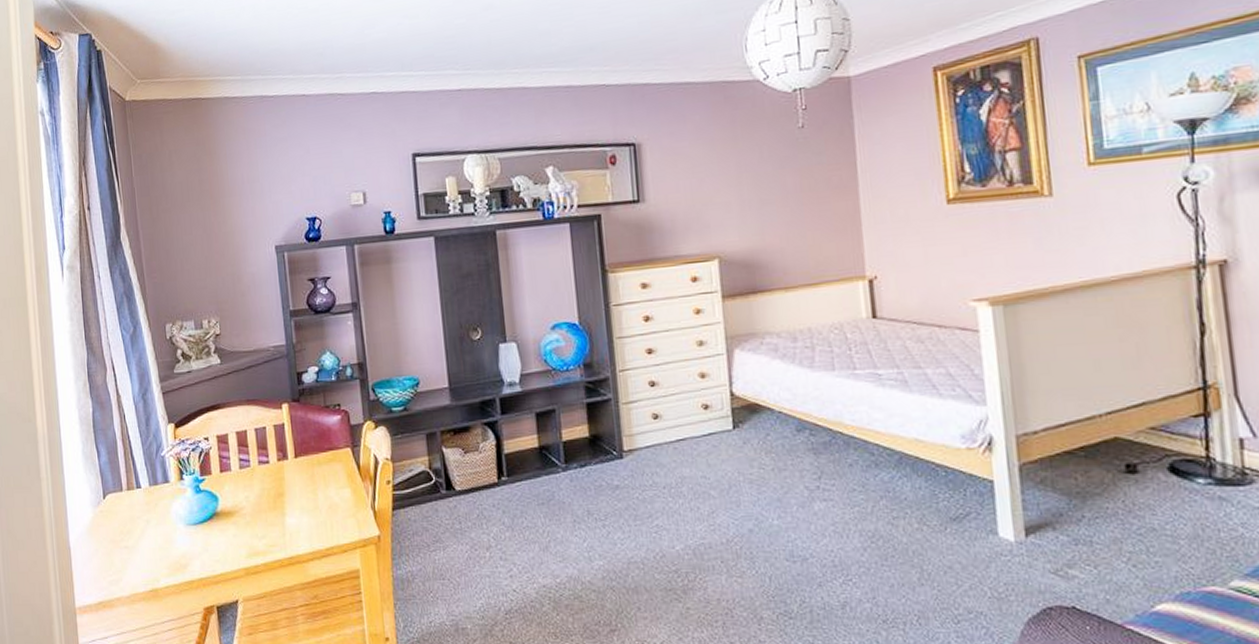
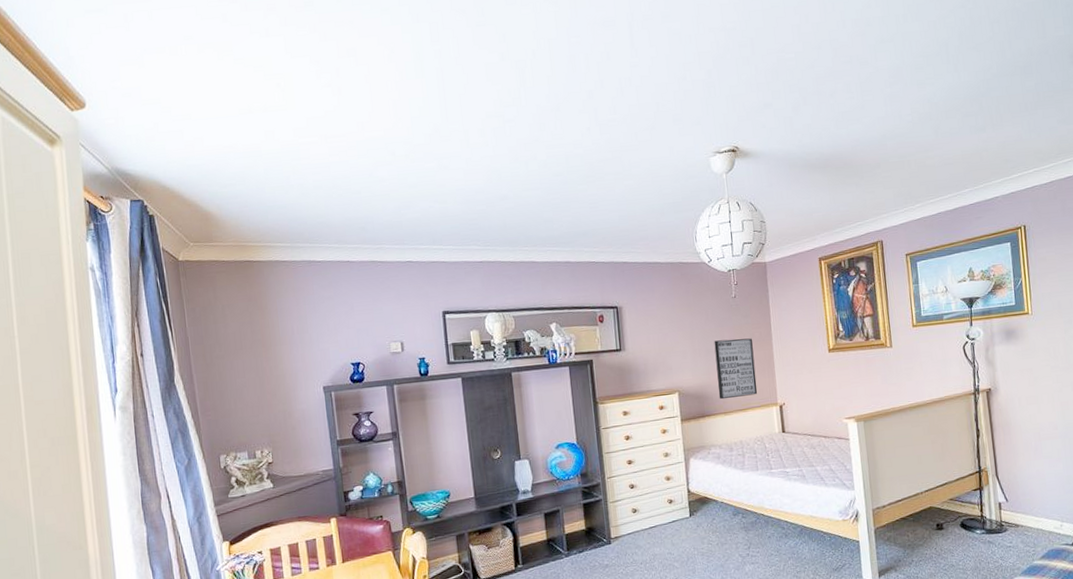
wall art: none [770,184,836,270] -> present [714,338,758,400]

